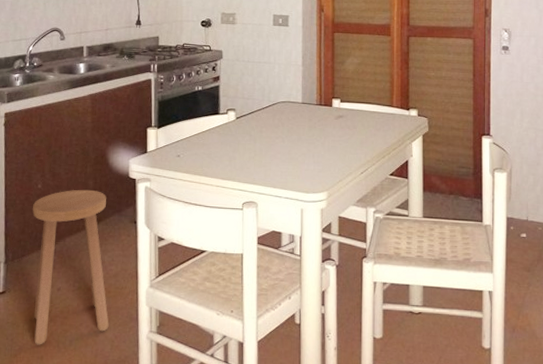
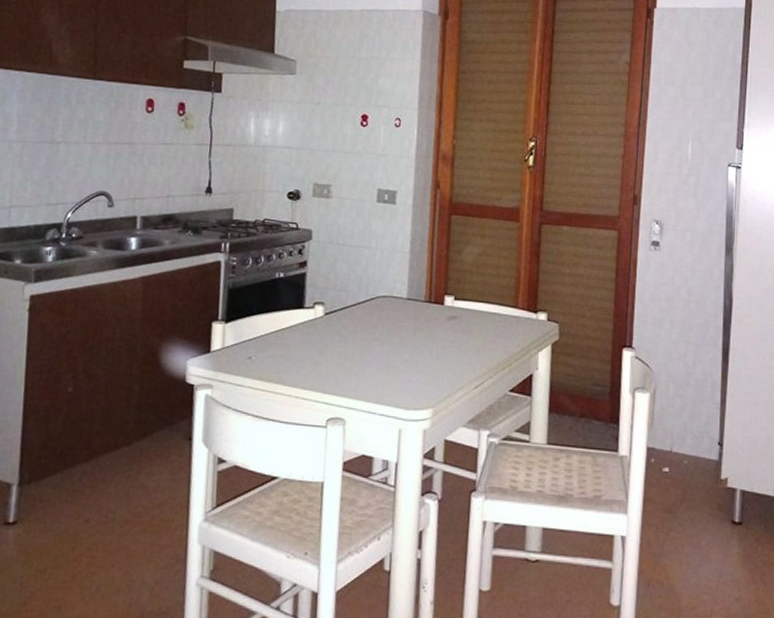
stool: present [32,189,109,345] -> none [50,395,155,591]

